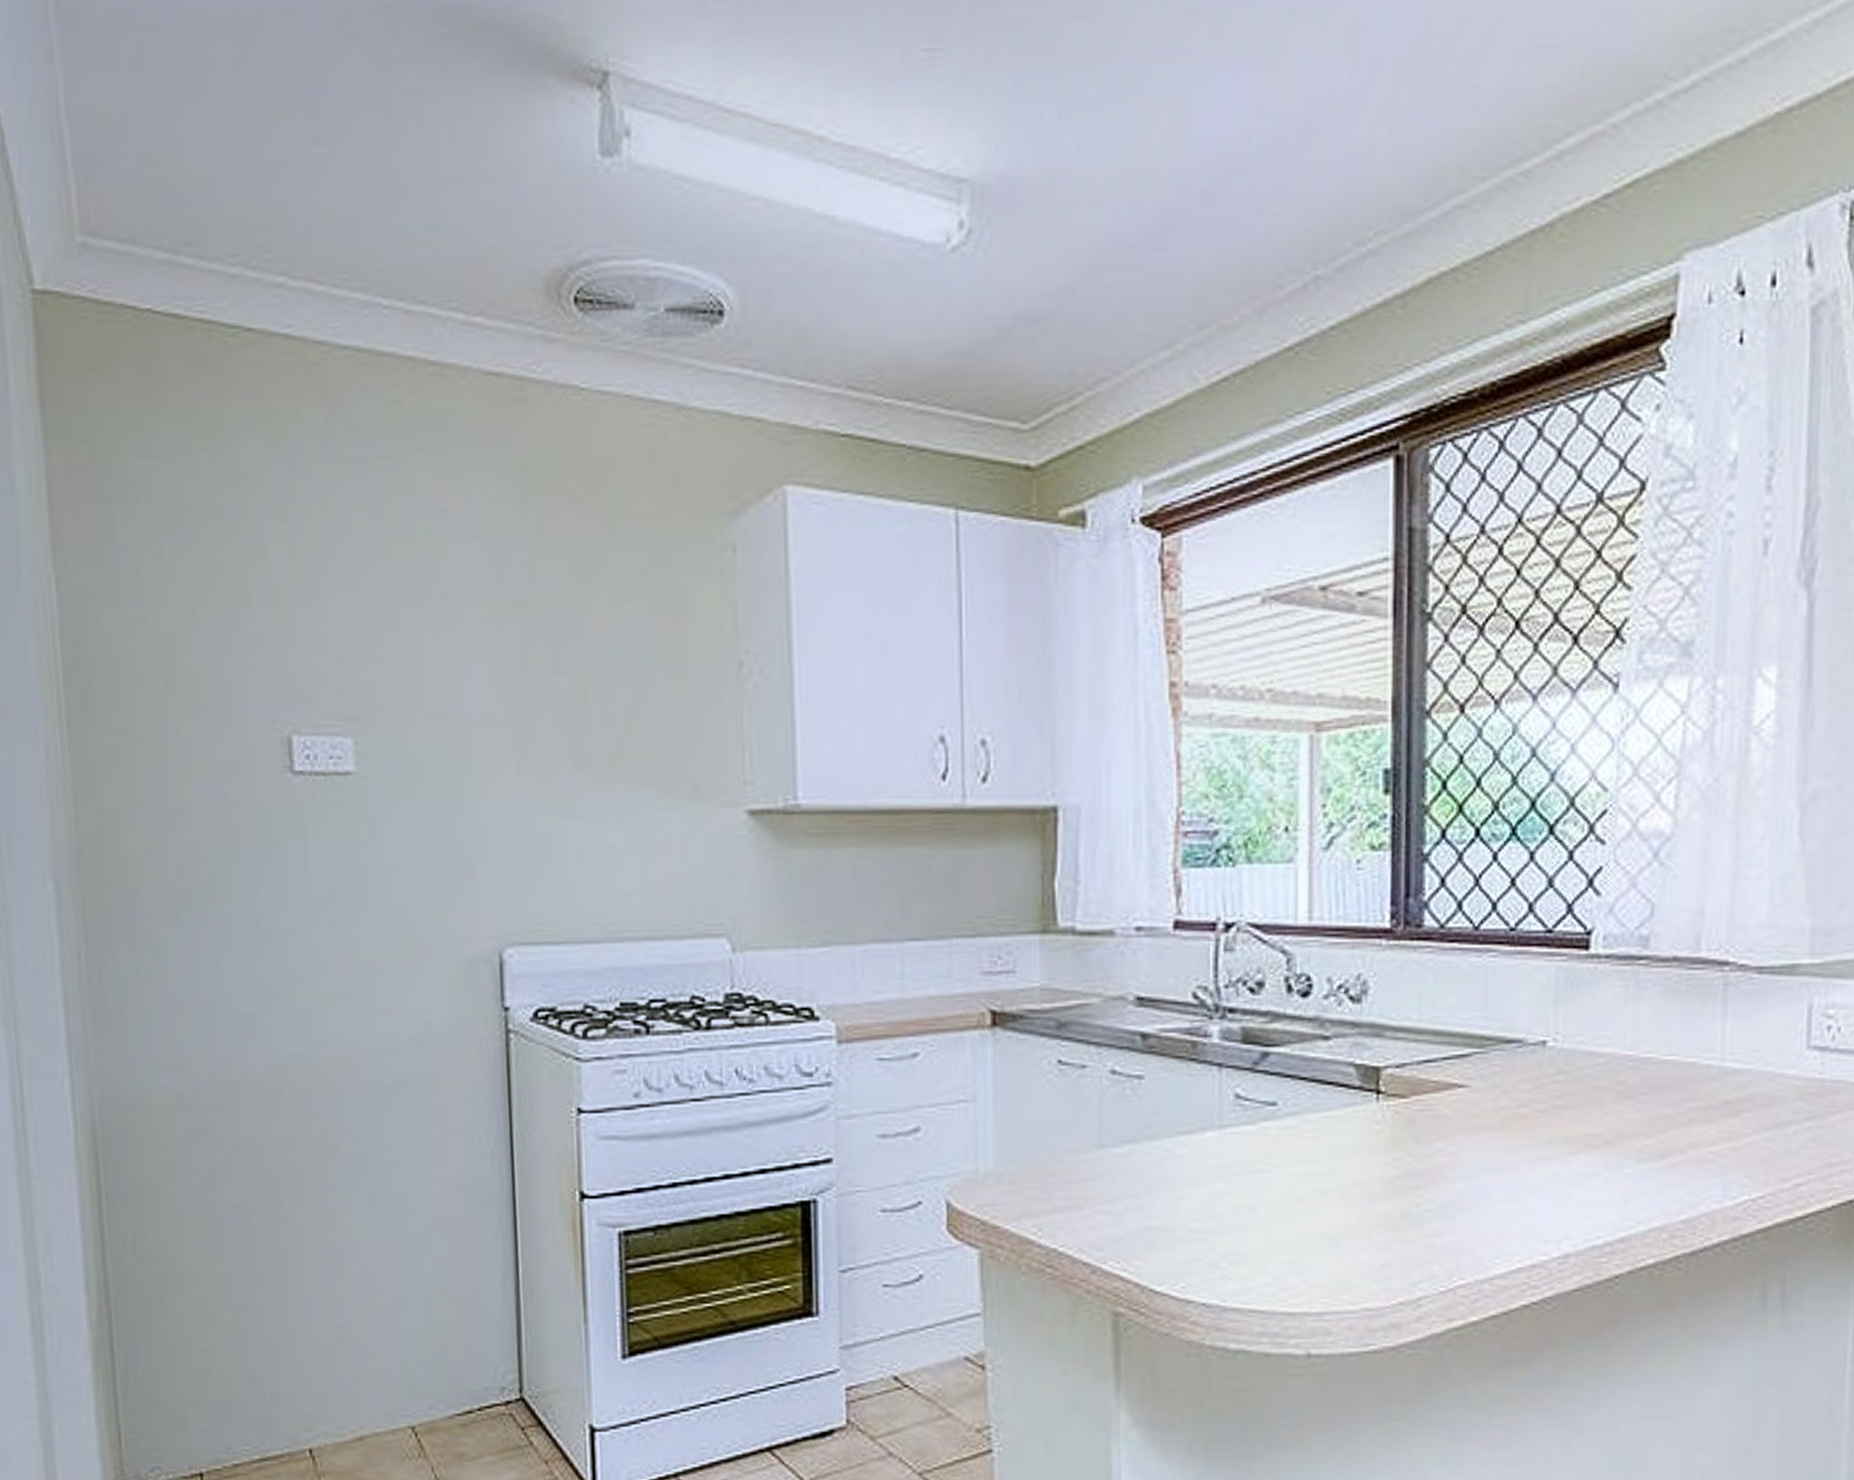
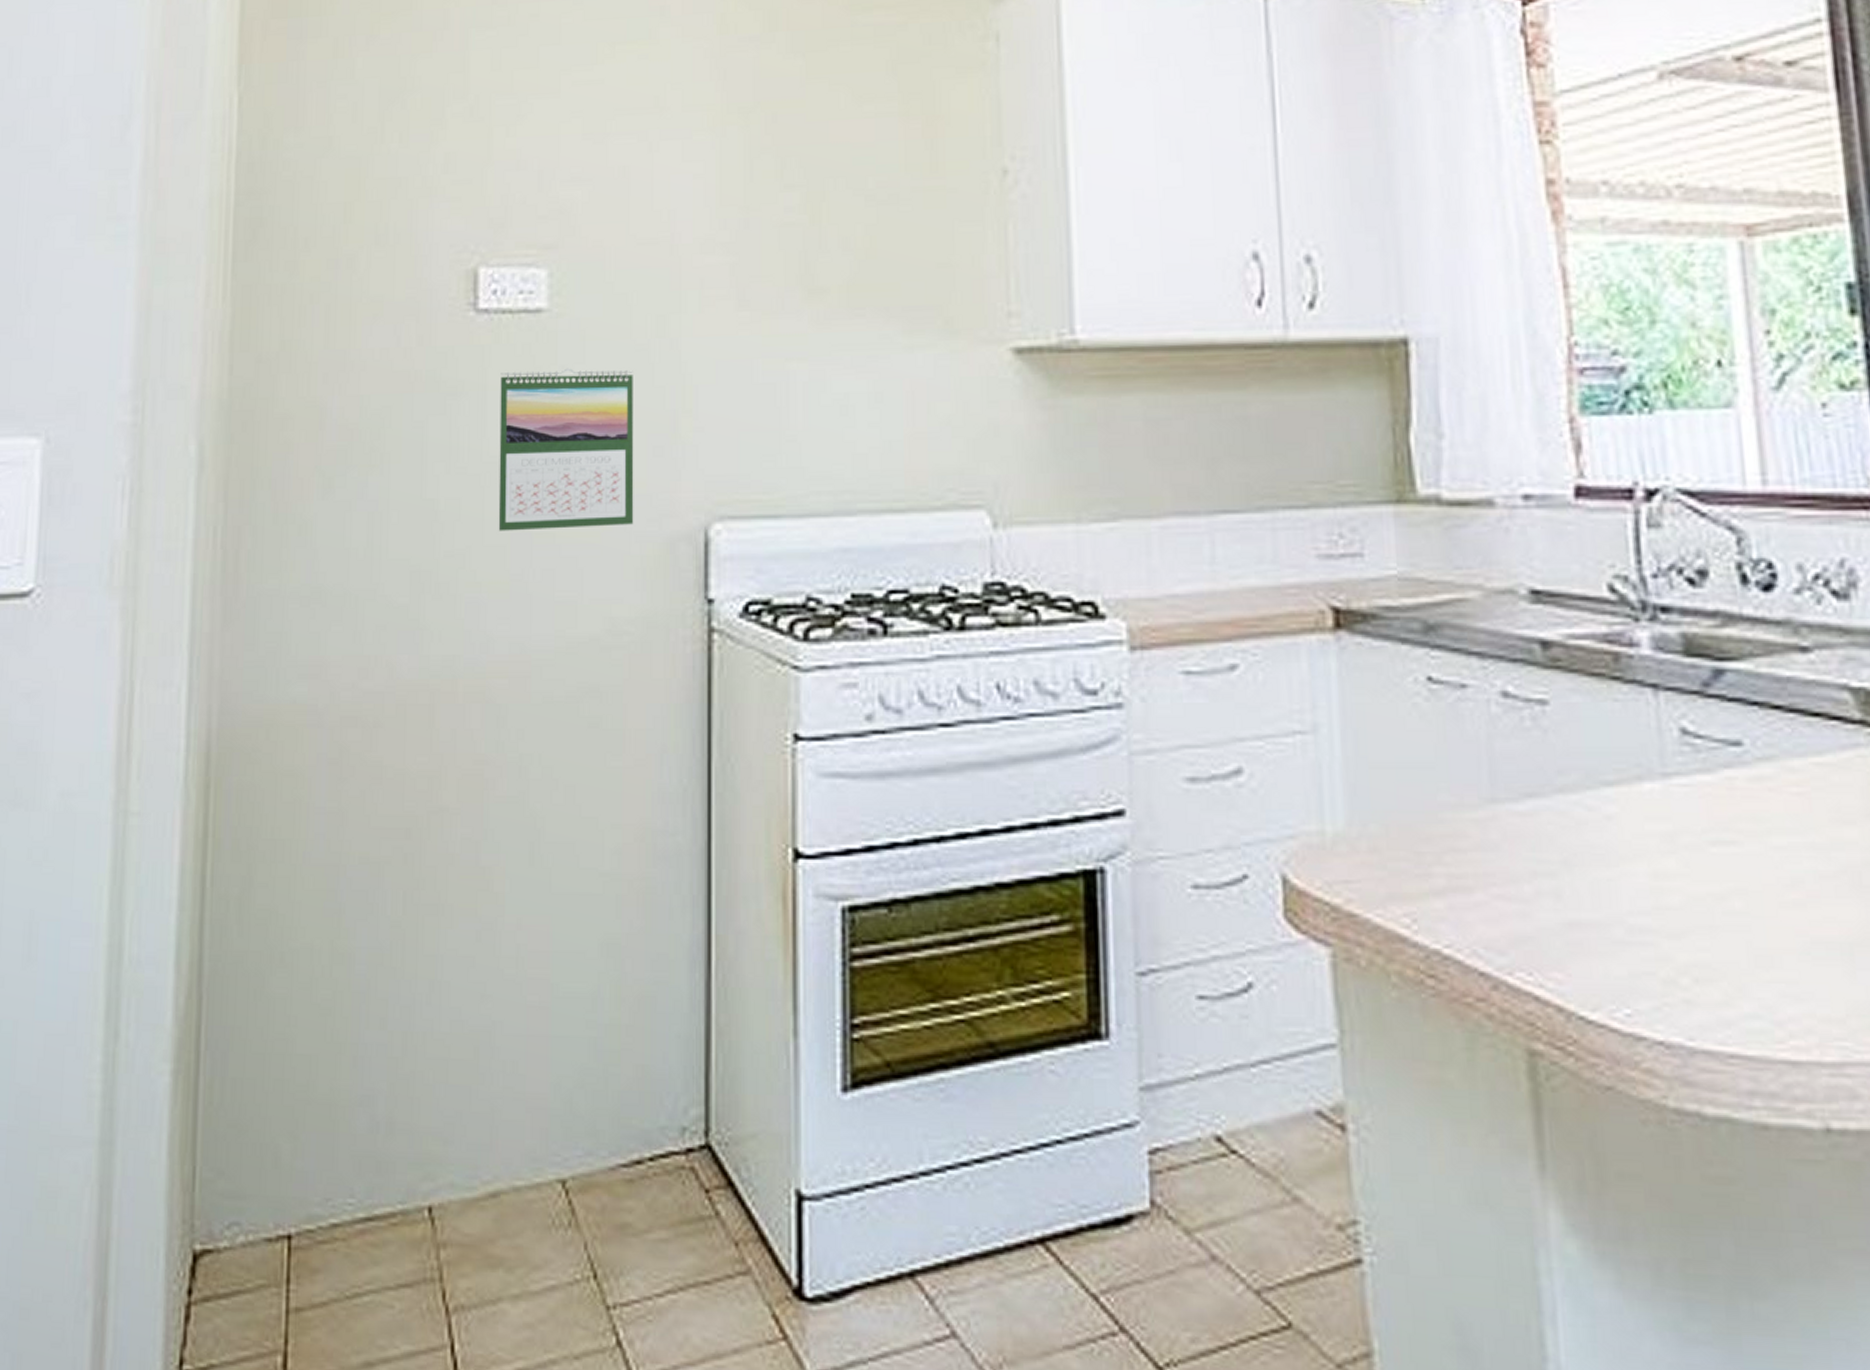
calendar: none [318,822,440,955] -> present [498,368,634,531]

